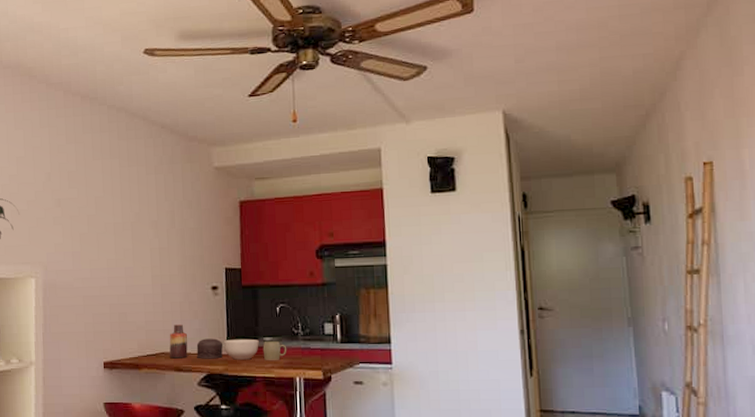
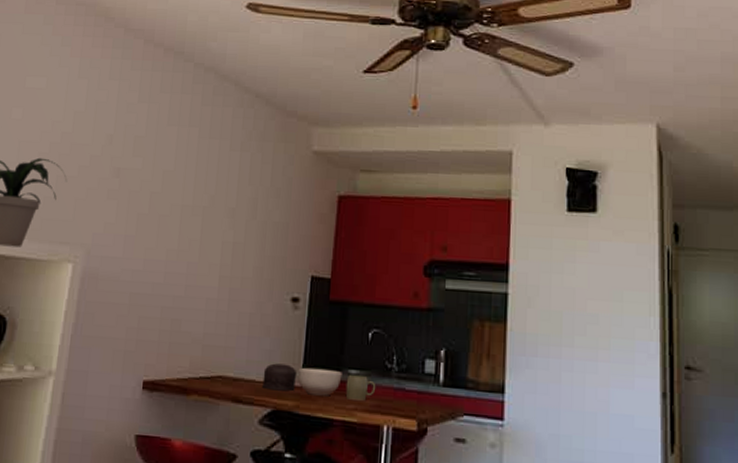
vase: present [169,324,188,359] -> none [227,341,255,387]

